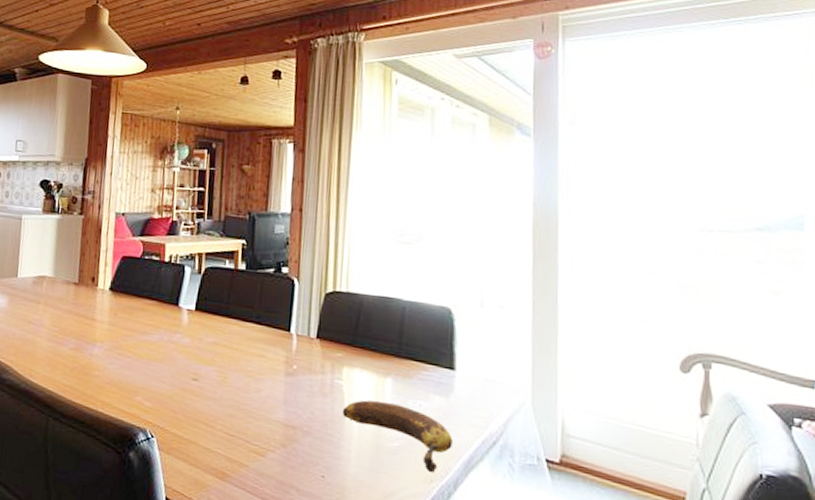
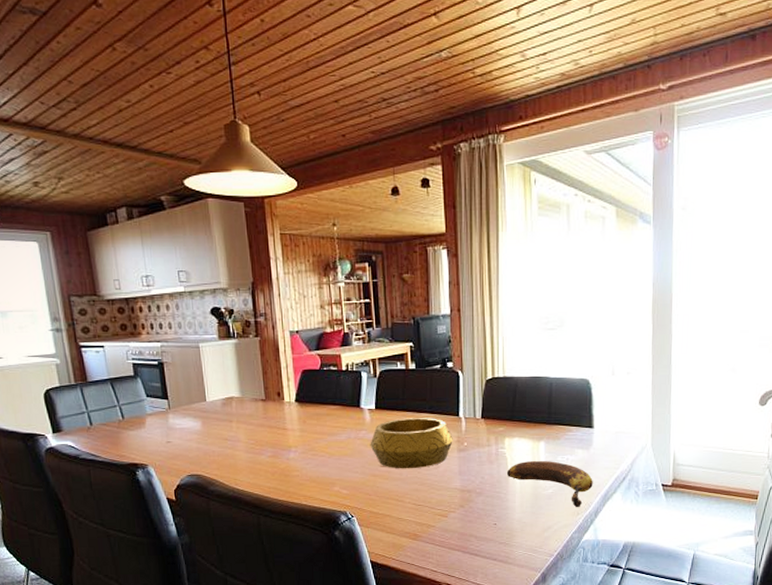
decorative bowl: none [183,325,281,389] -> present [370,418,453,469]

